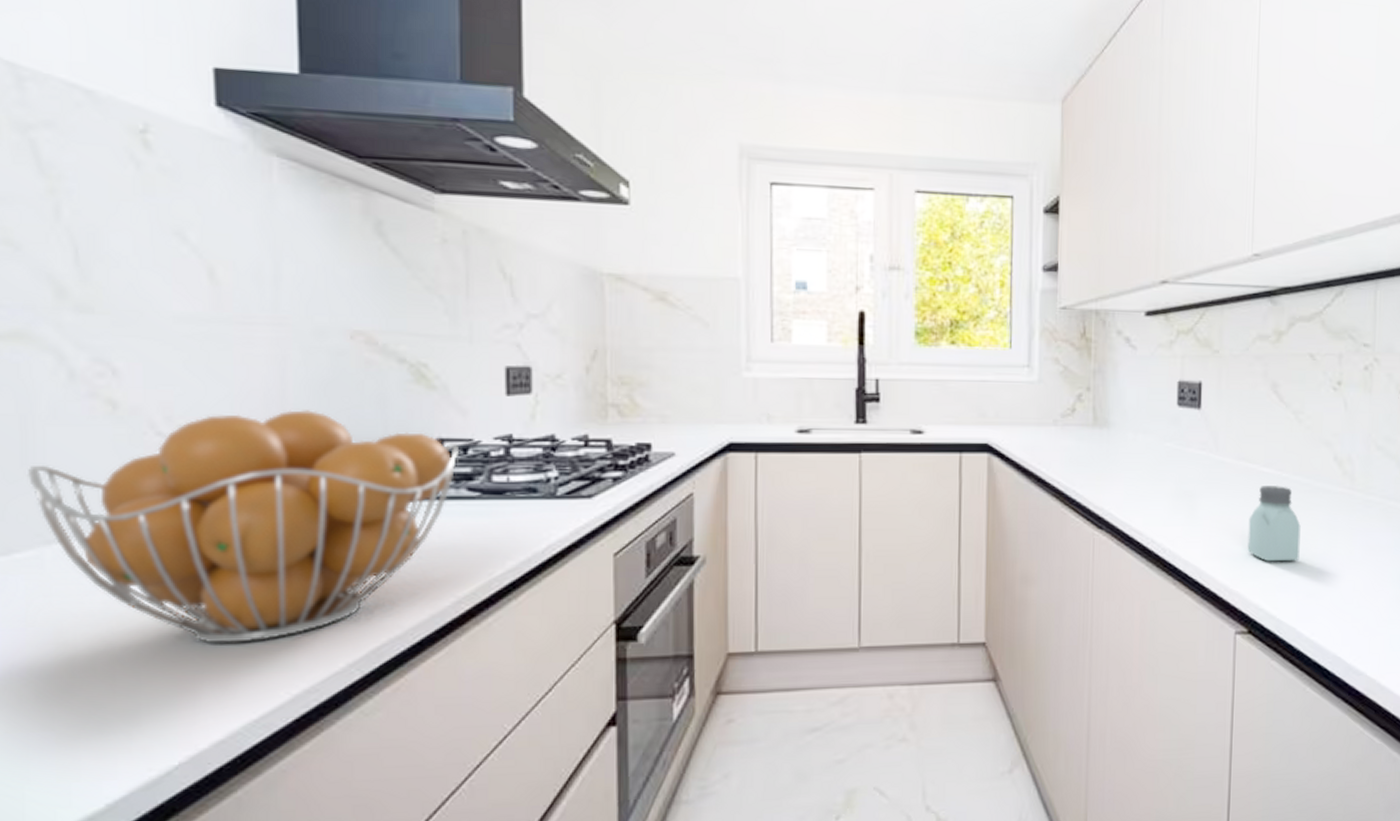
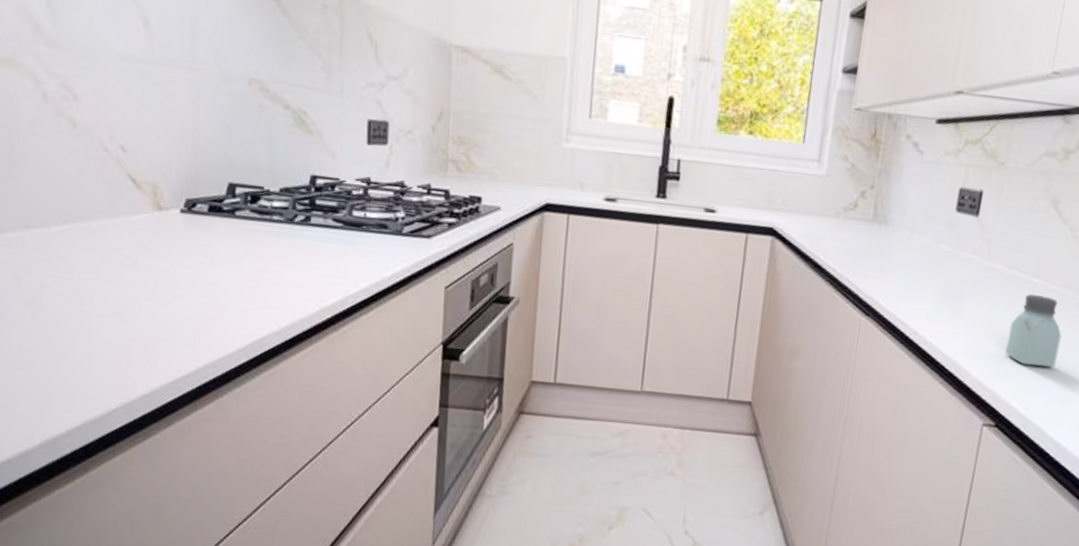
fruit basket: present [26,410,460,644] -> none [13,138,329,323]

